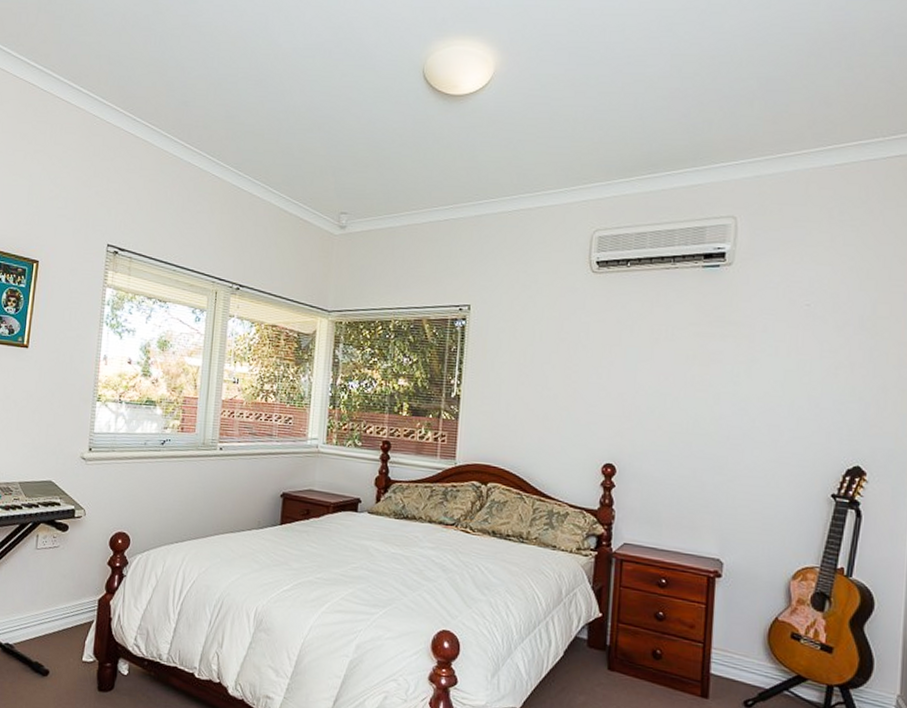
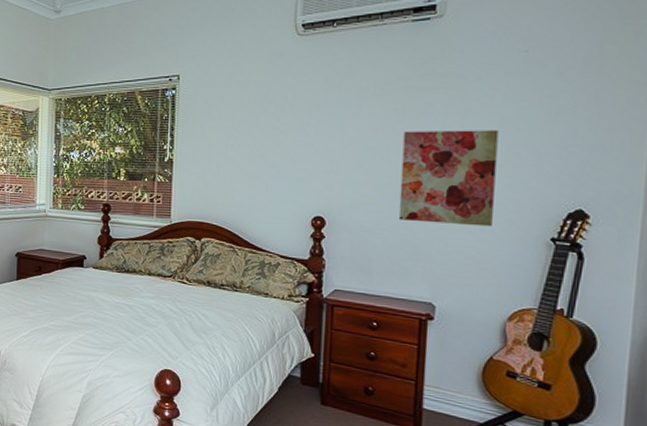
wall art: none [688,378,783,481] -> present [398,130,499,227]

